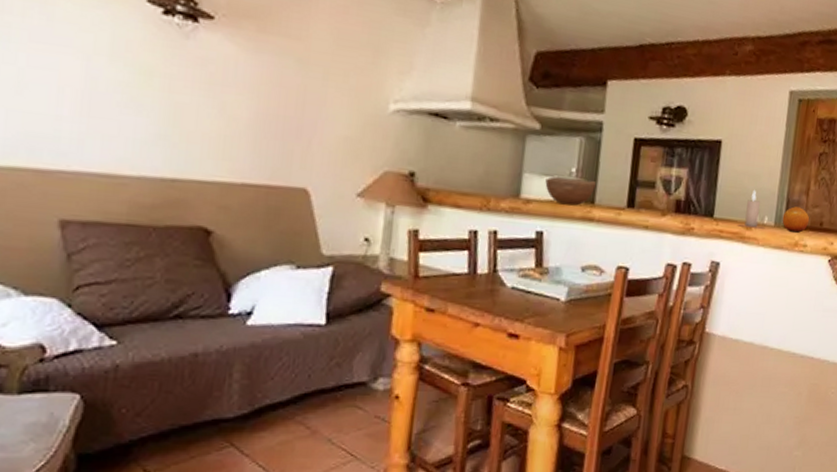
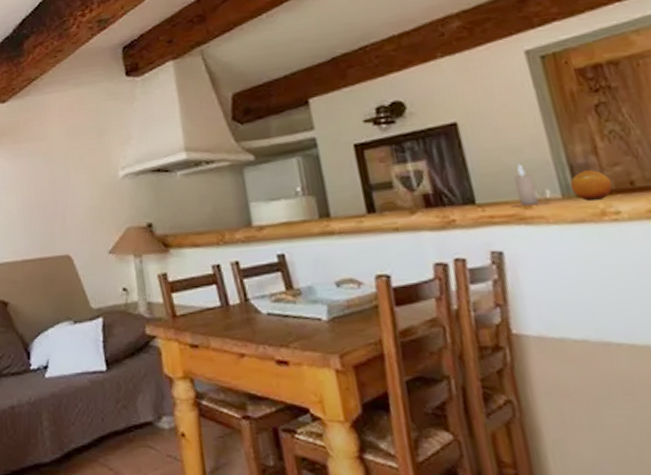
bowl: present [545,176,597,206] -> none [273,195,327,225]

